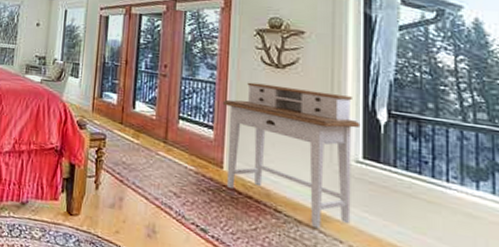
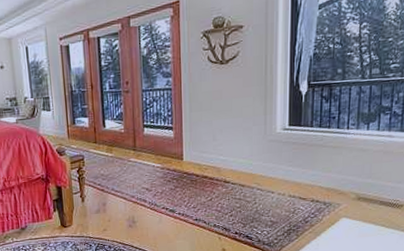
desk: present [222,82,360,229] -> none [178,76,287,188]

